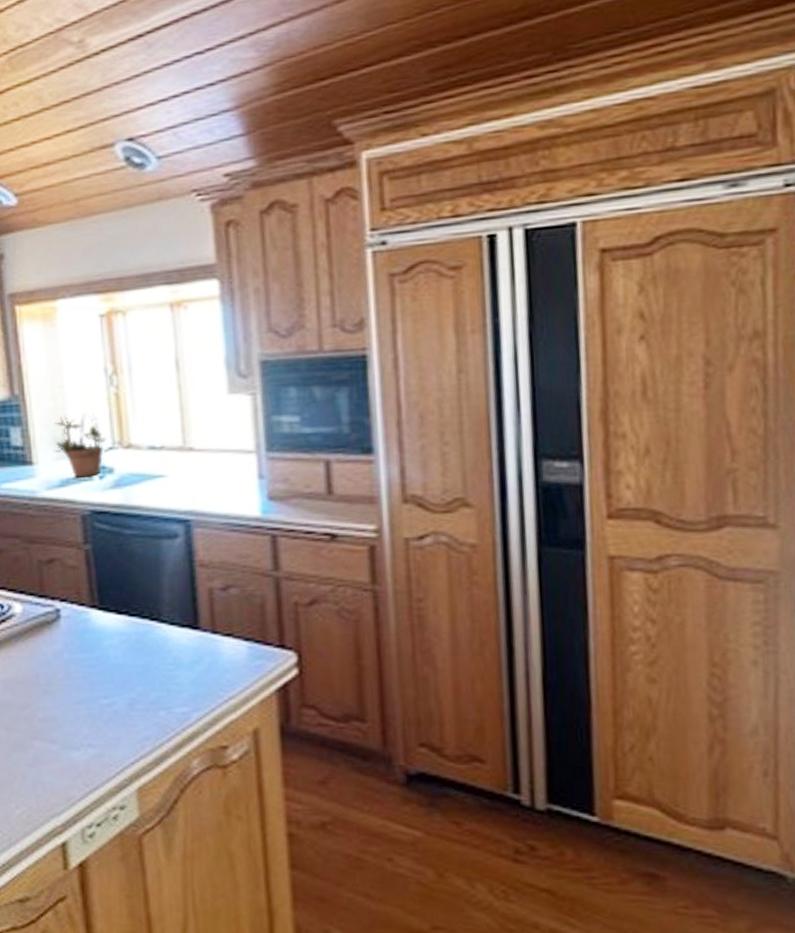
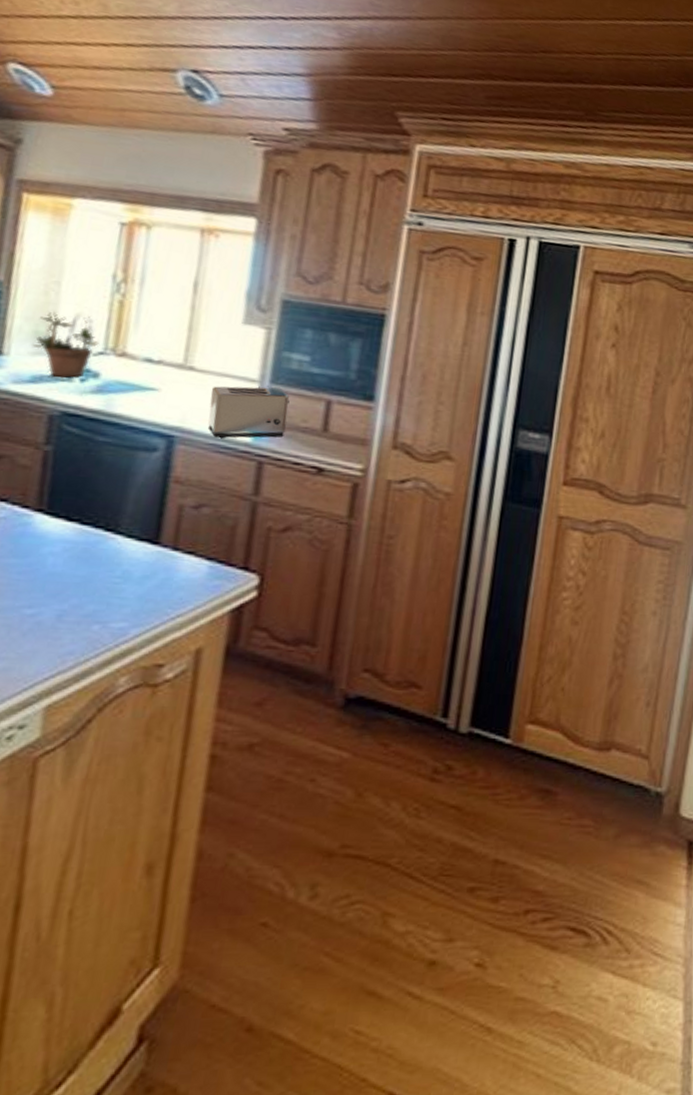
toaster: none [213,455,291,517] -> present [208,386,290,439]

